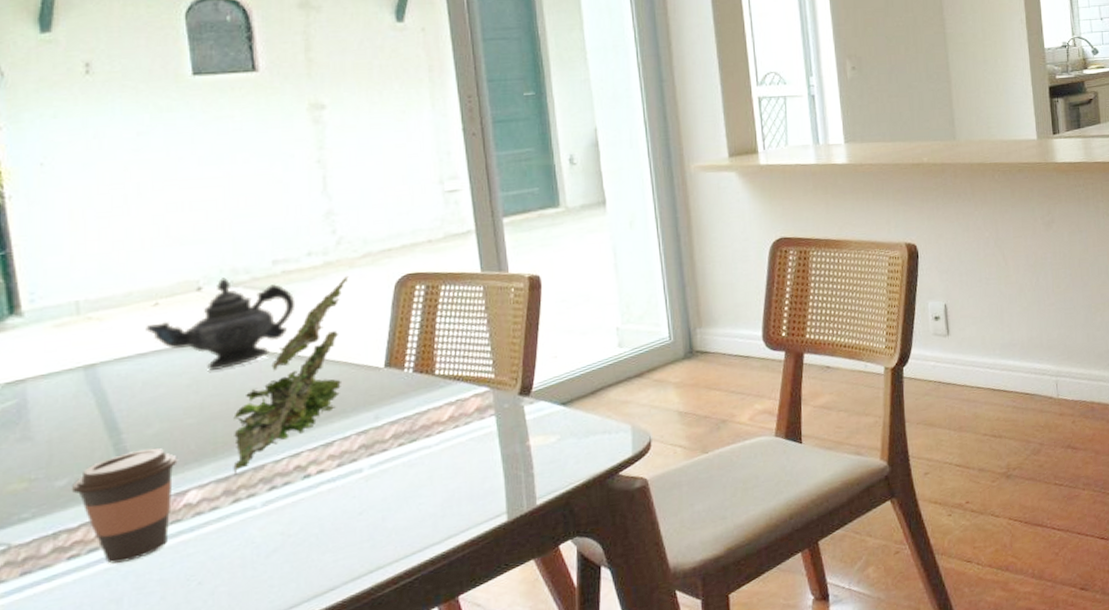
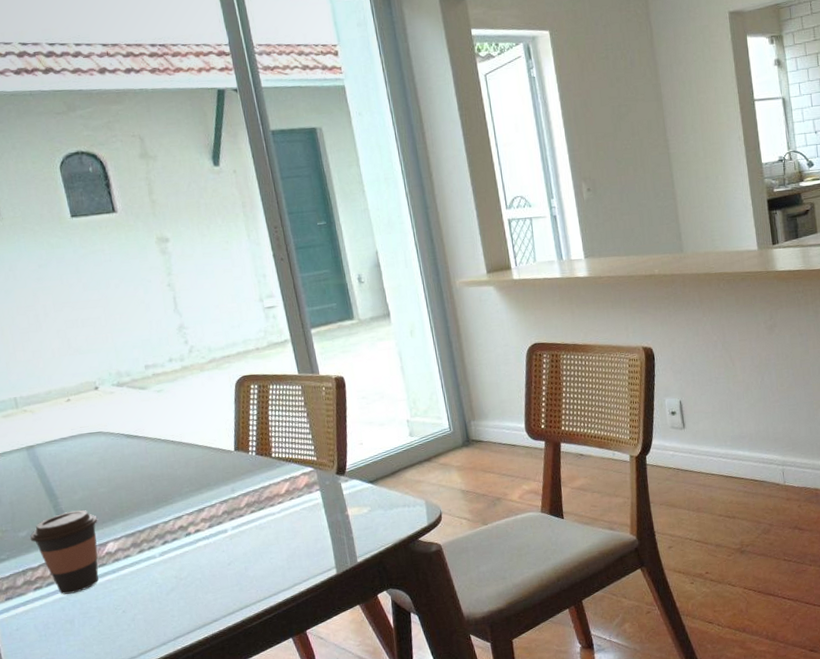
teapot: present [146,277,296,370] -> none [63,379,166,451]
plant: present [233,275,349,475] -> none [132,377,205,532]

